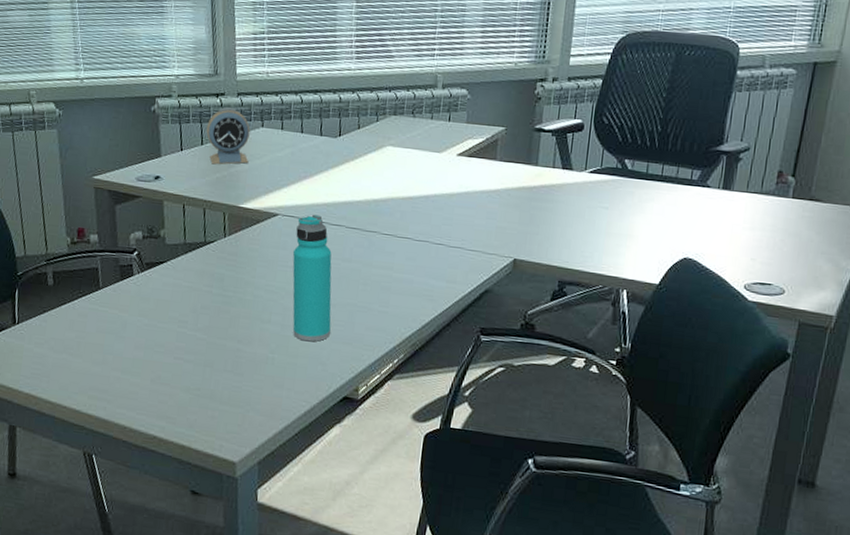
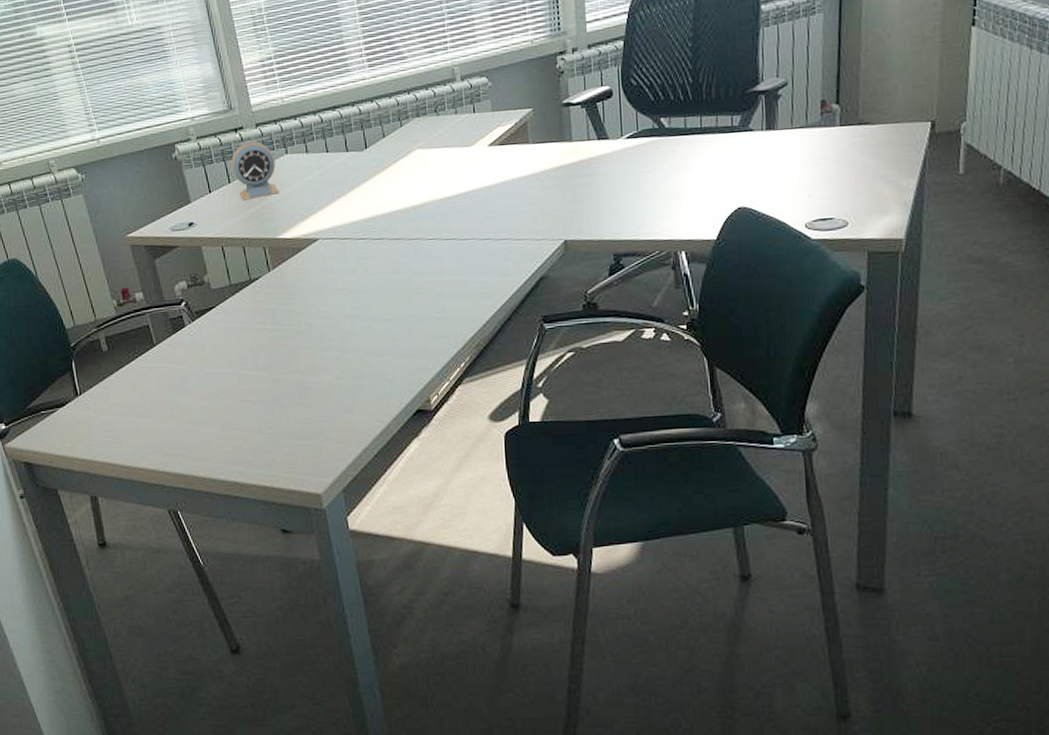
water bottle: present [292,214,332,342] -> none [339,232,393,361]

